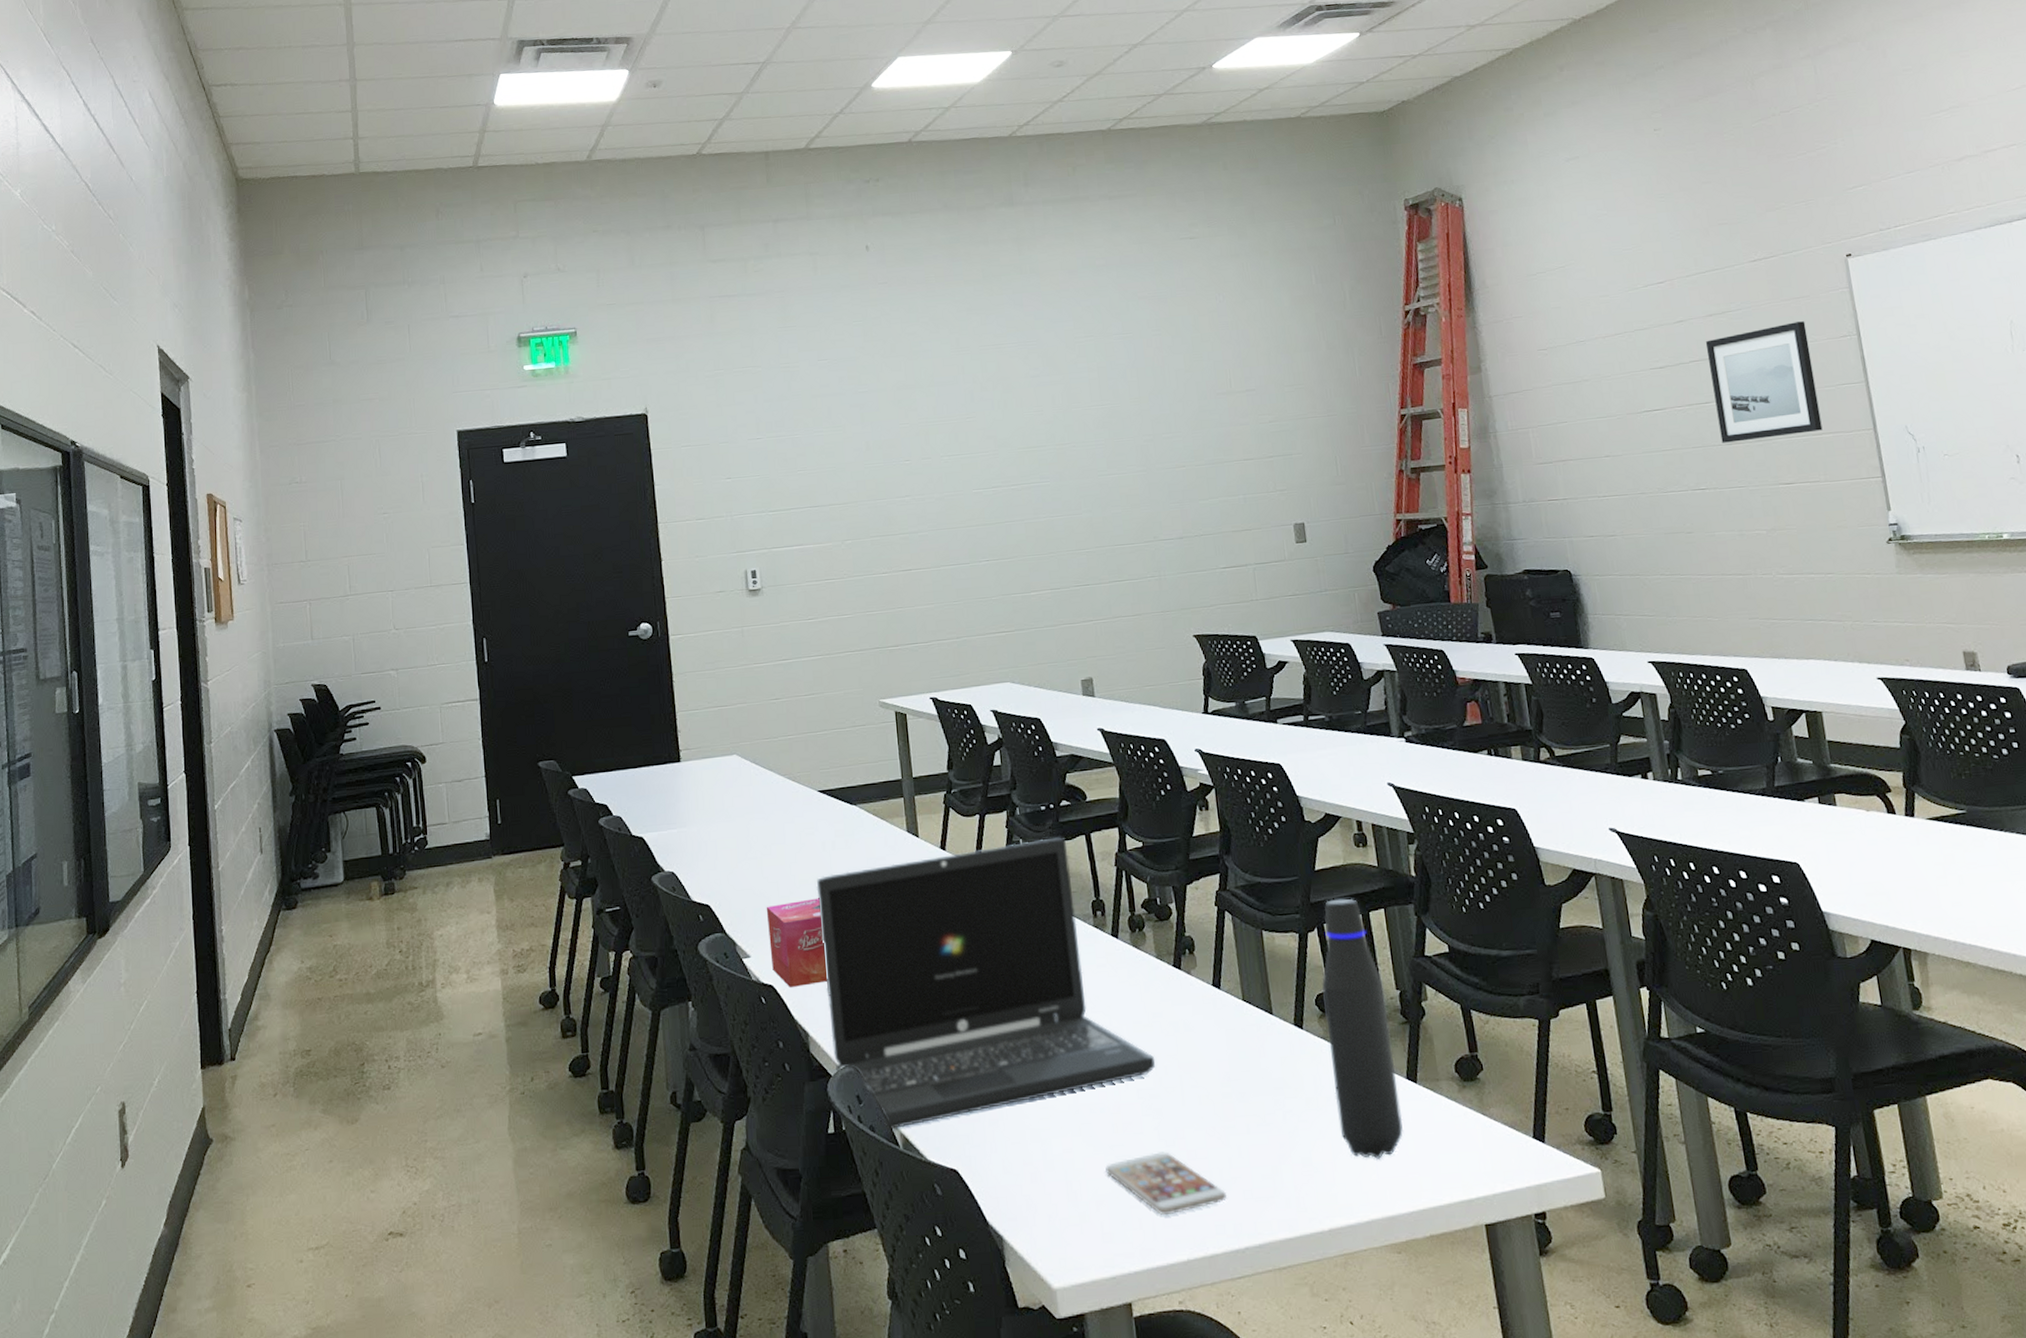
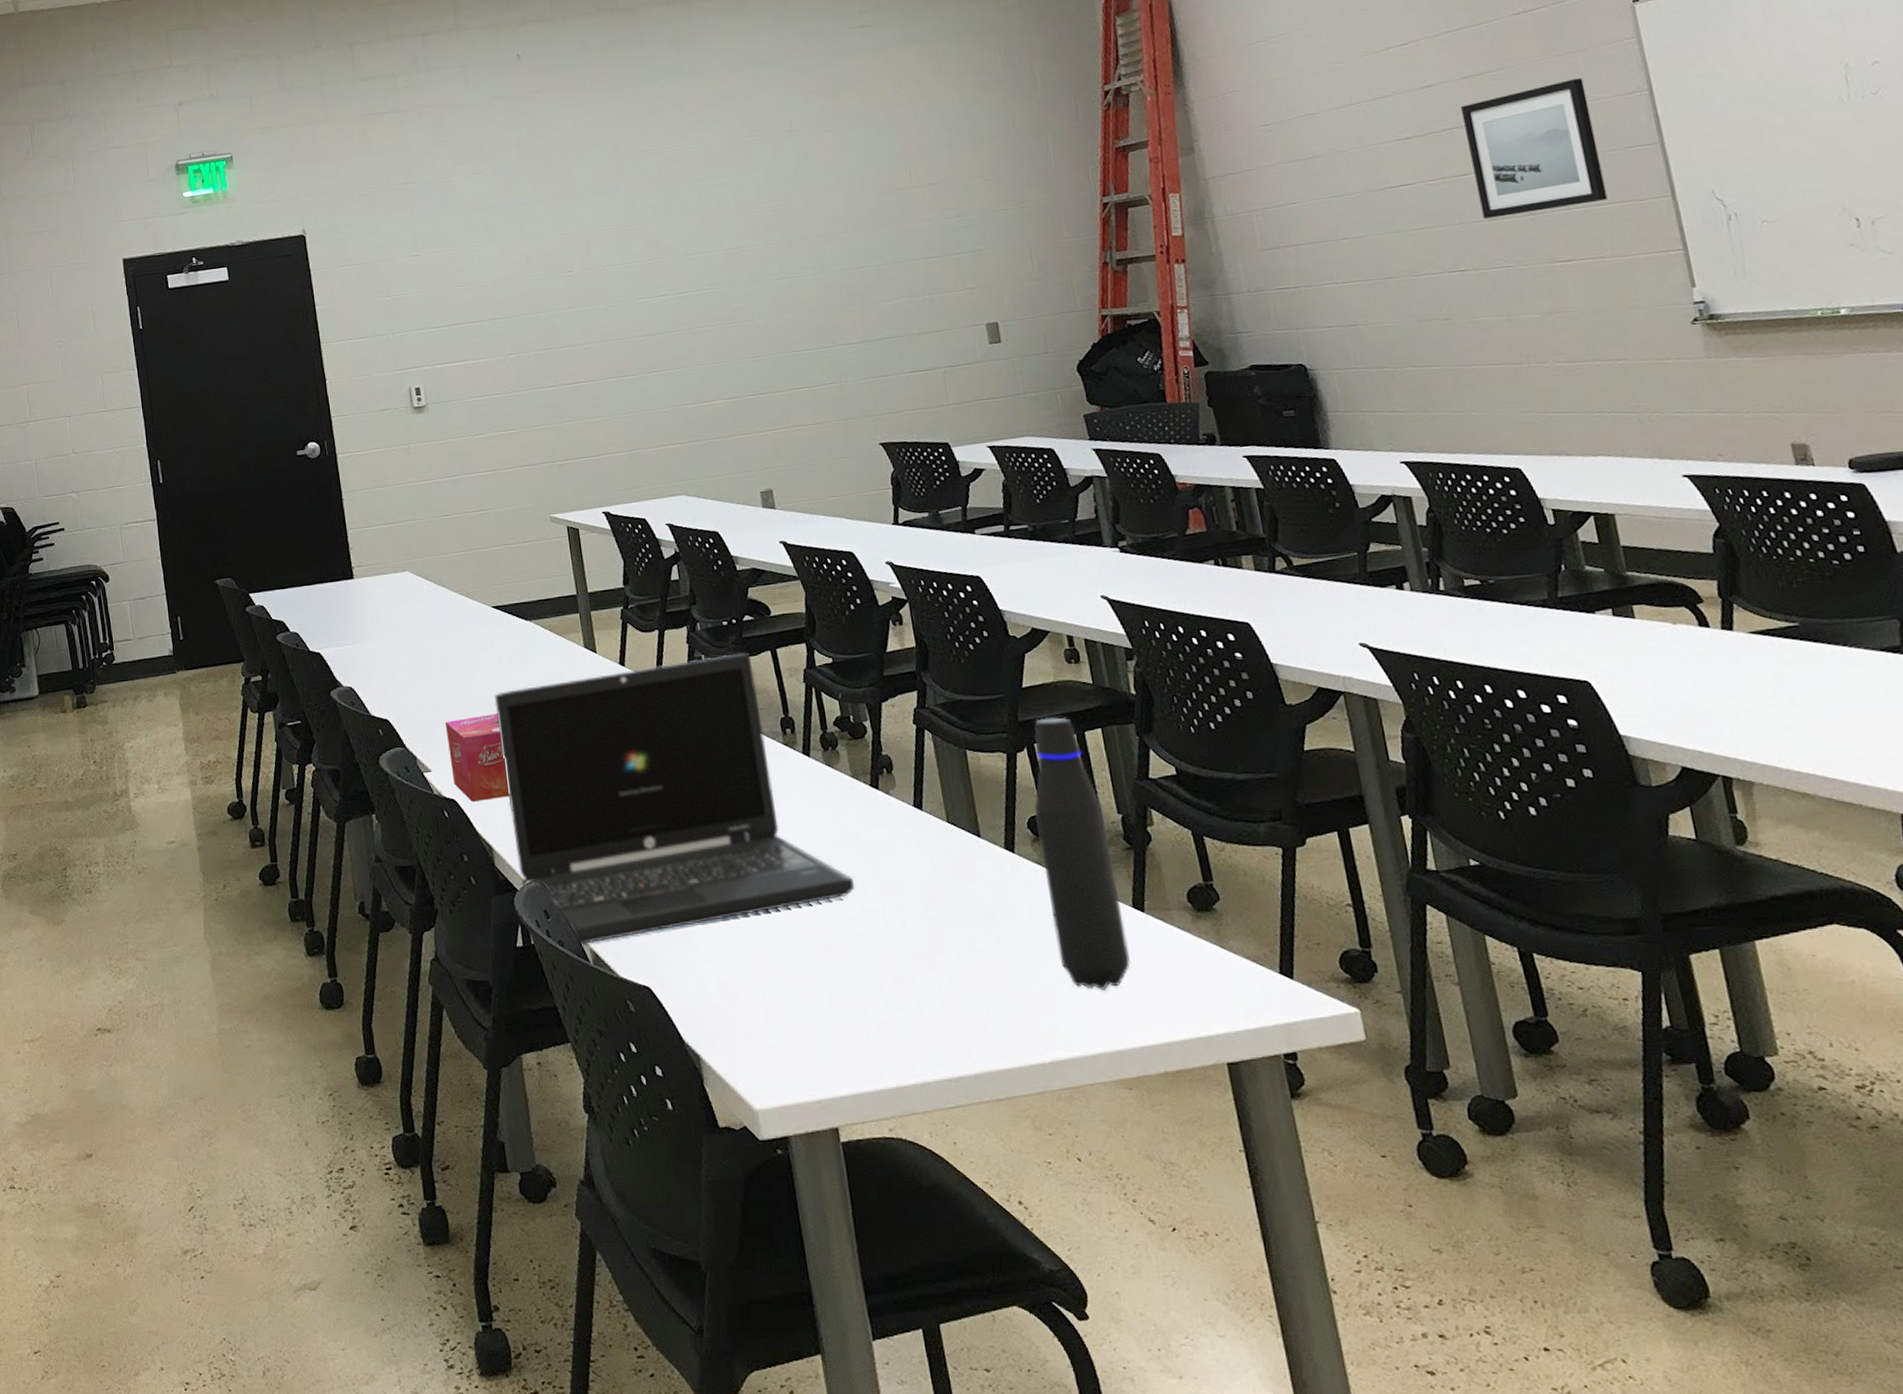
smartphone: present [1105,1151,1226,1215] -> none [805,975,937,1040]

